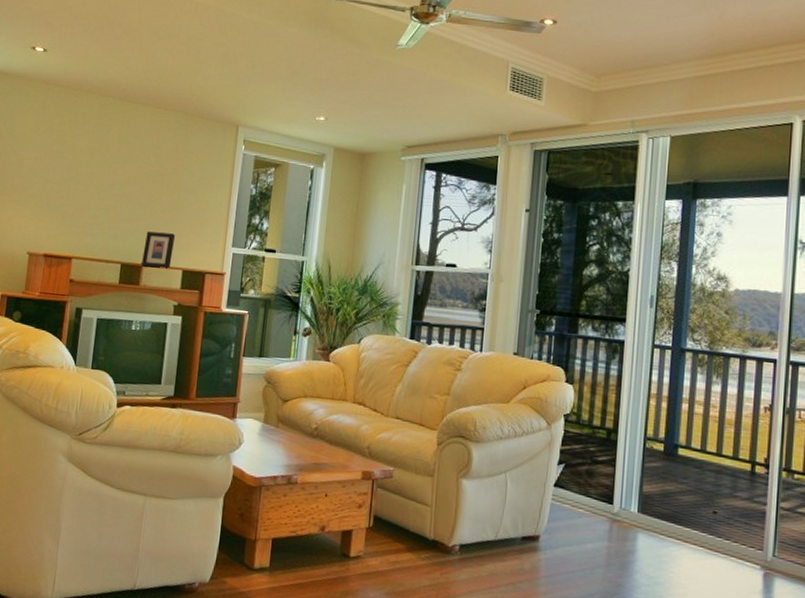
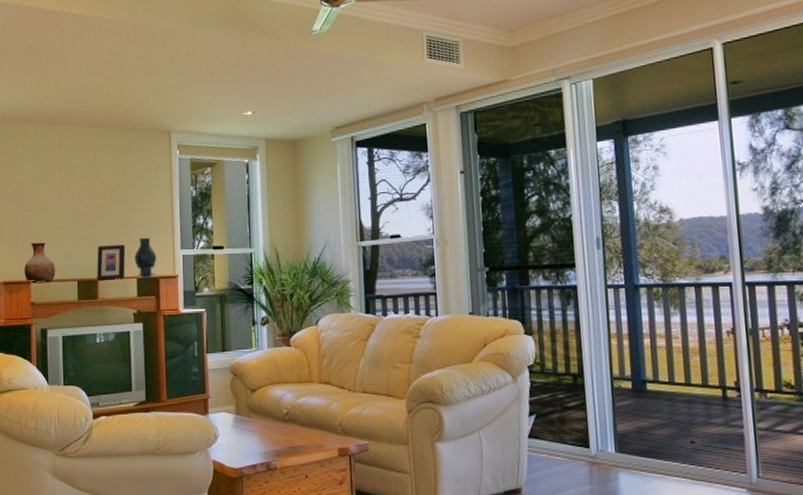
vase: none [67,218,100,262] -> present [24,242,55,284]
vase: none [182,229,207,273] -> present [134,237,157,279]

